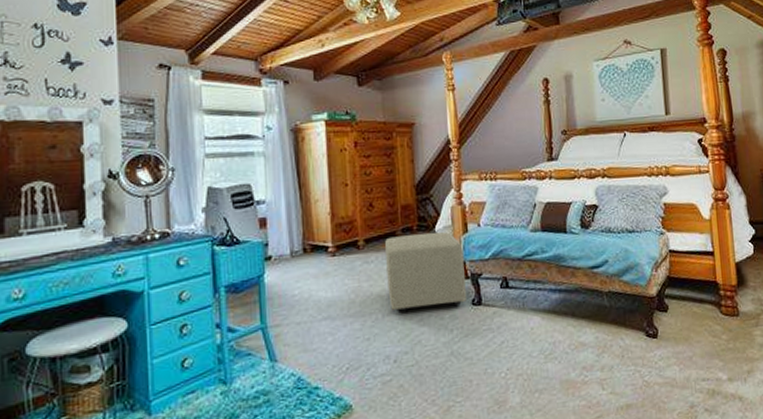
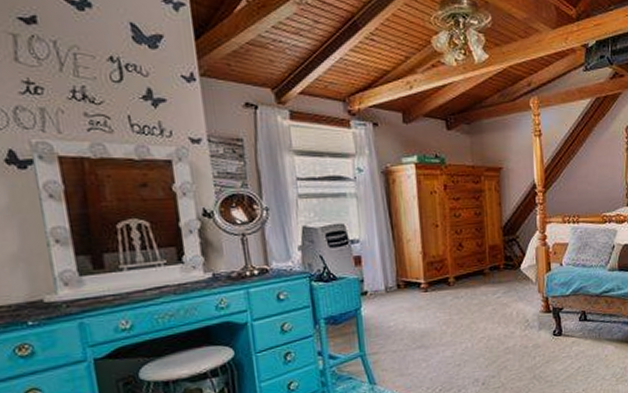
ottoman: present [385,232,466,312] -> none [474,271,548,342]

